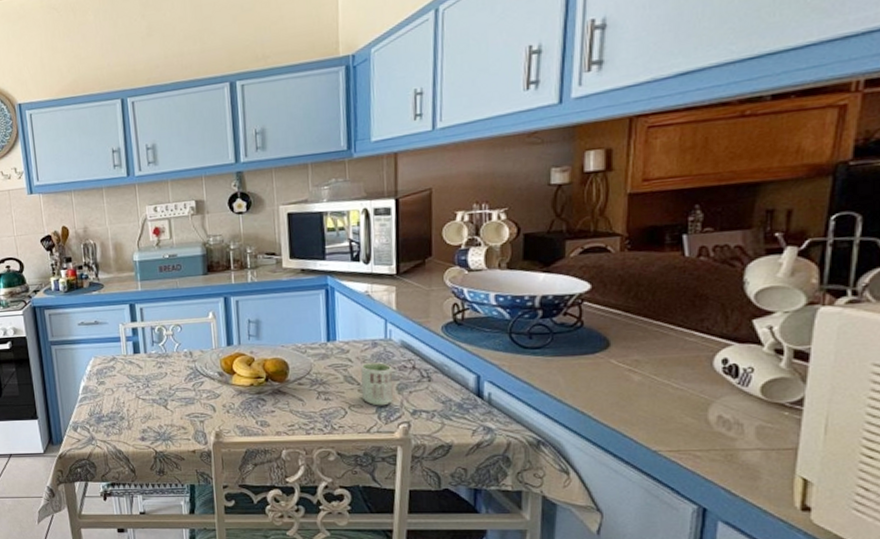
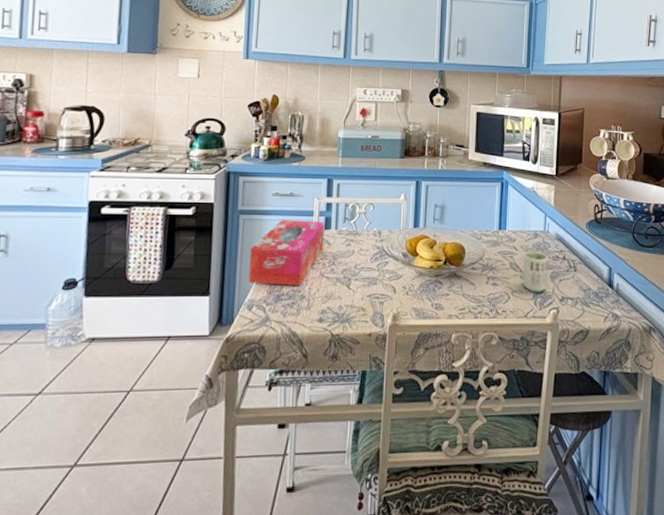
tissue box: none [66,346,136,409] -> present [248,219,325,287]

